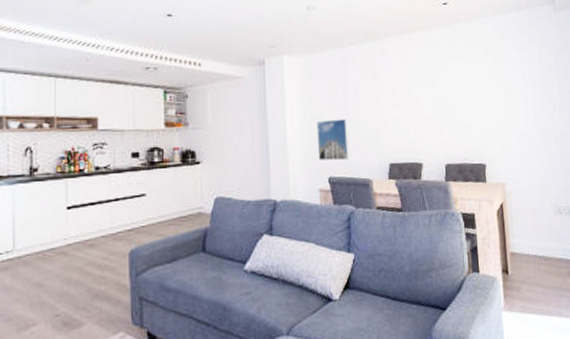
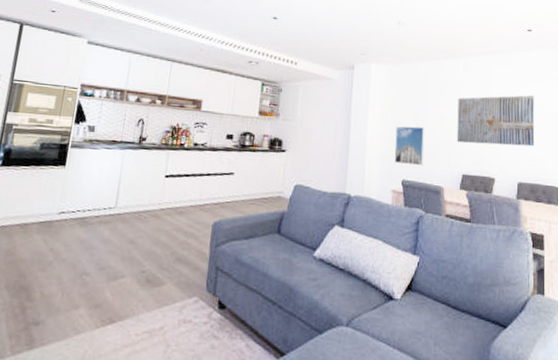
wall art: none [378,73,459,131] -> present [456,95,535,147]

